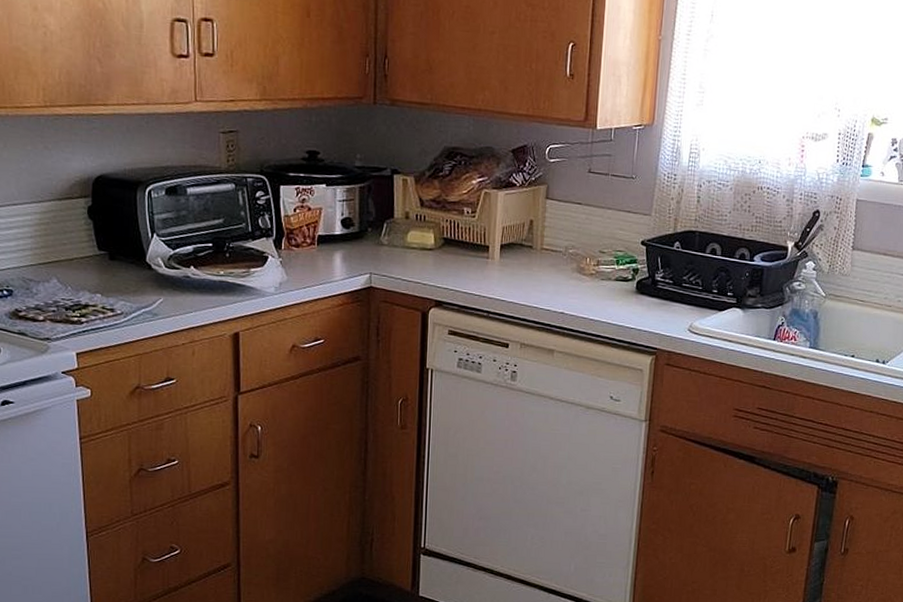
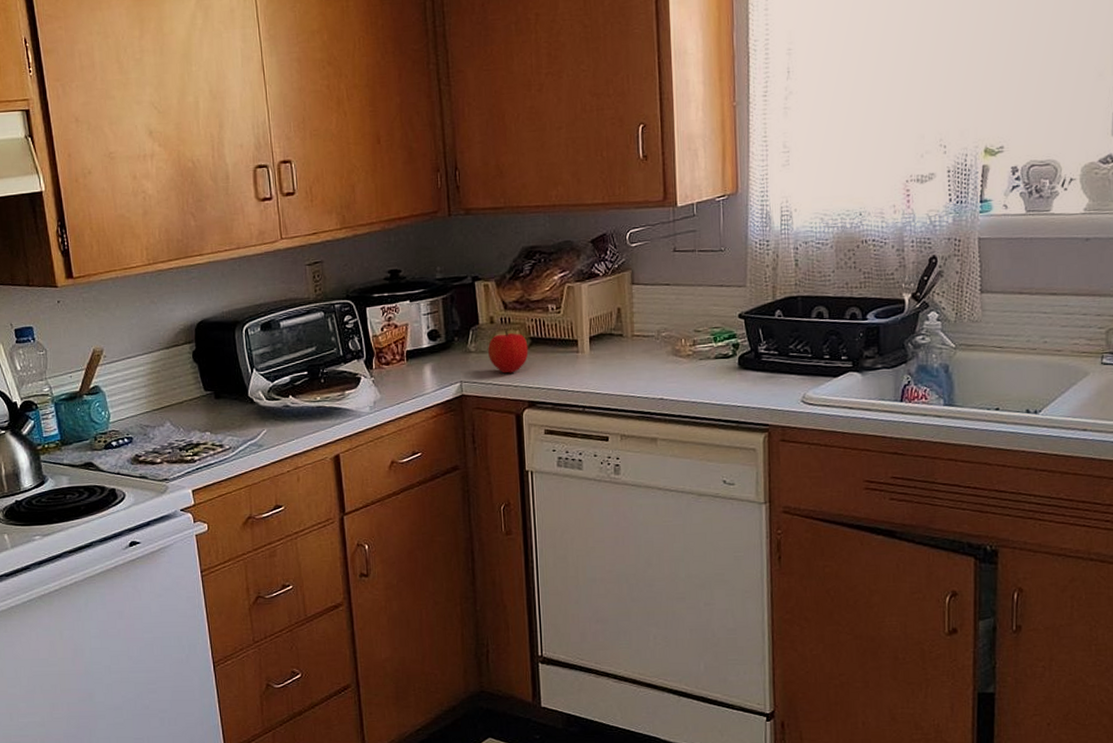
fruit: none [400,226,441,271] -> present [488,329,529,374]

